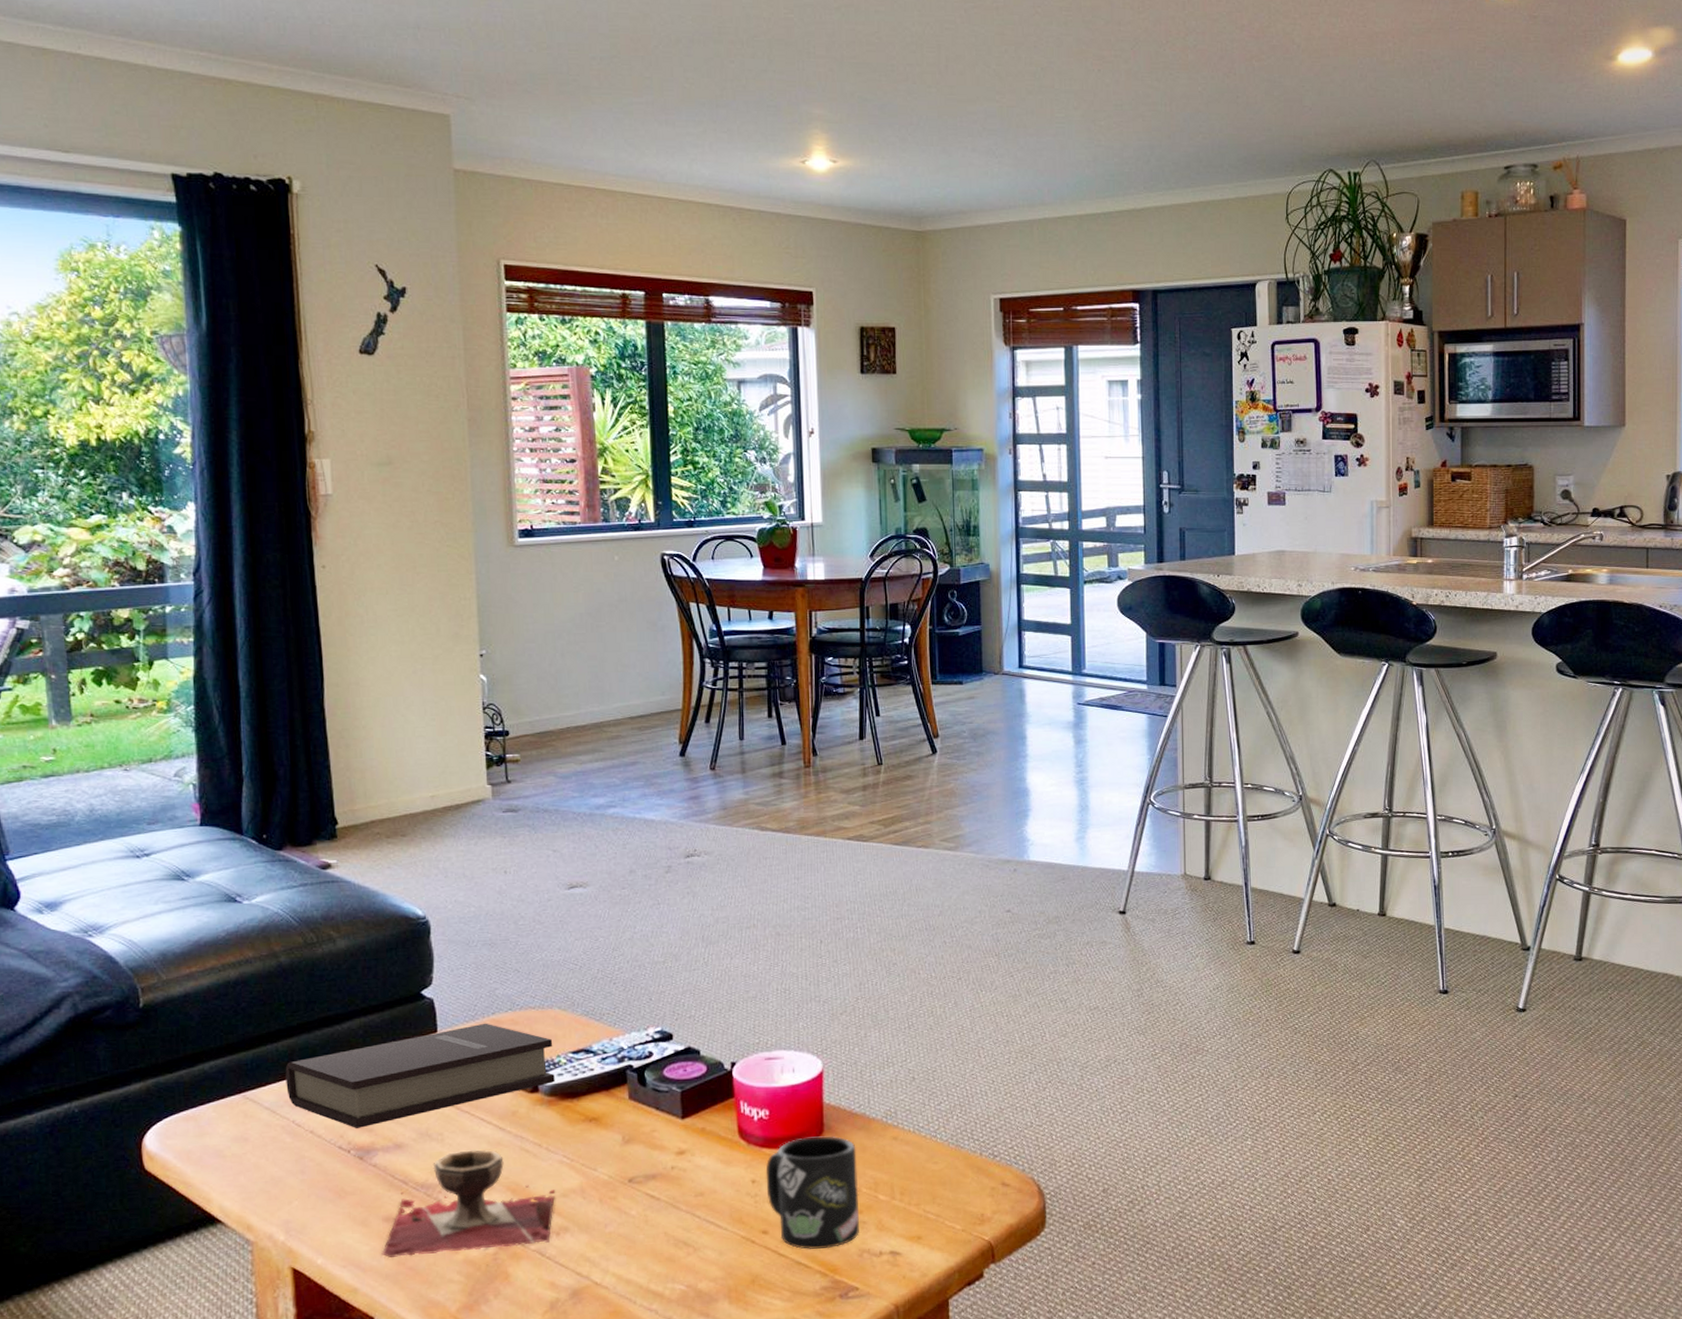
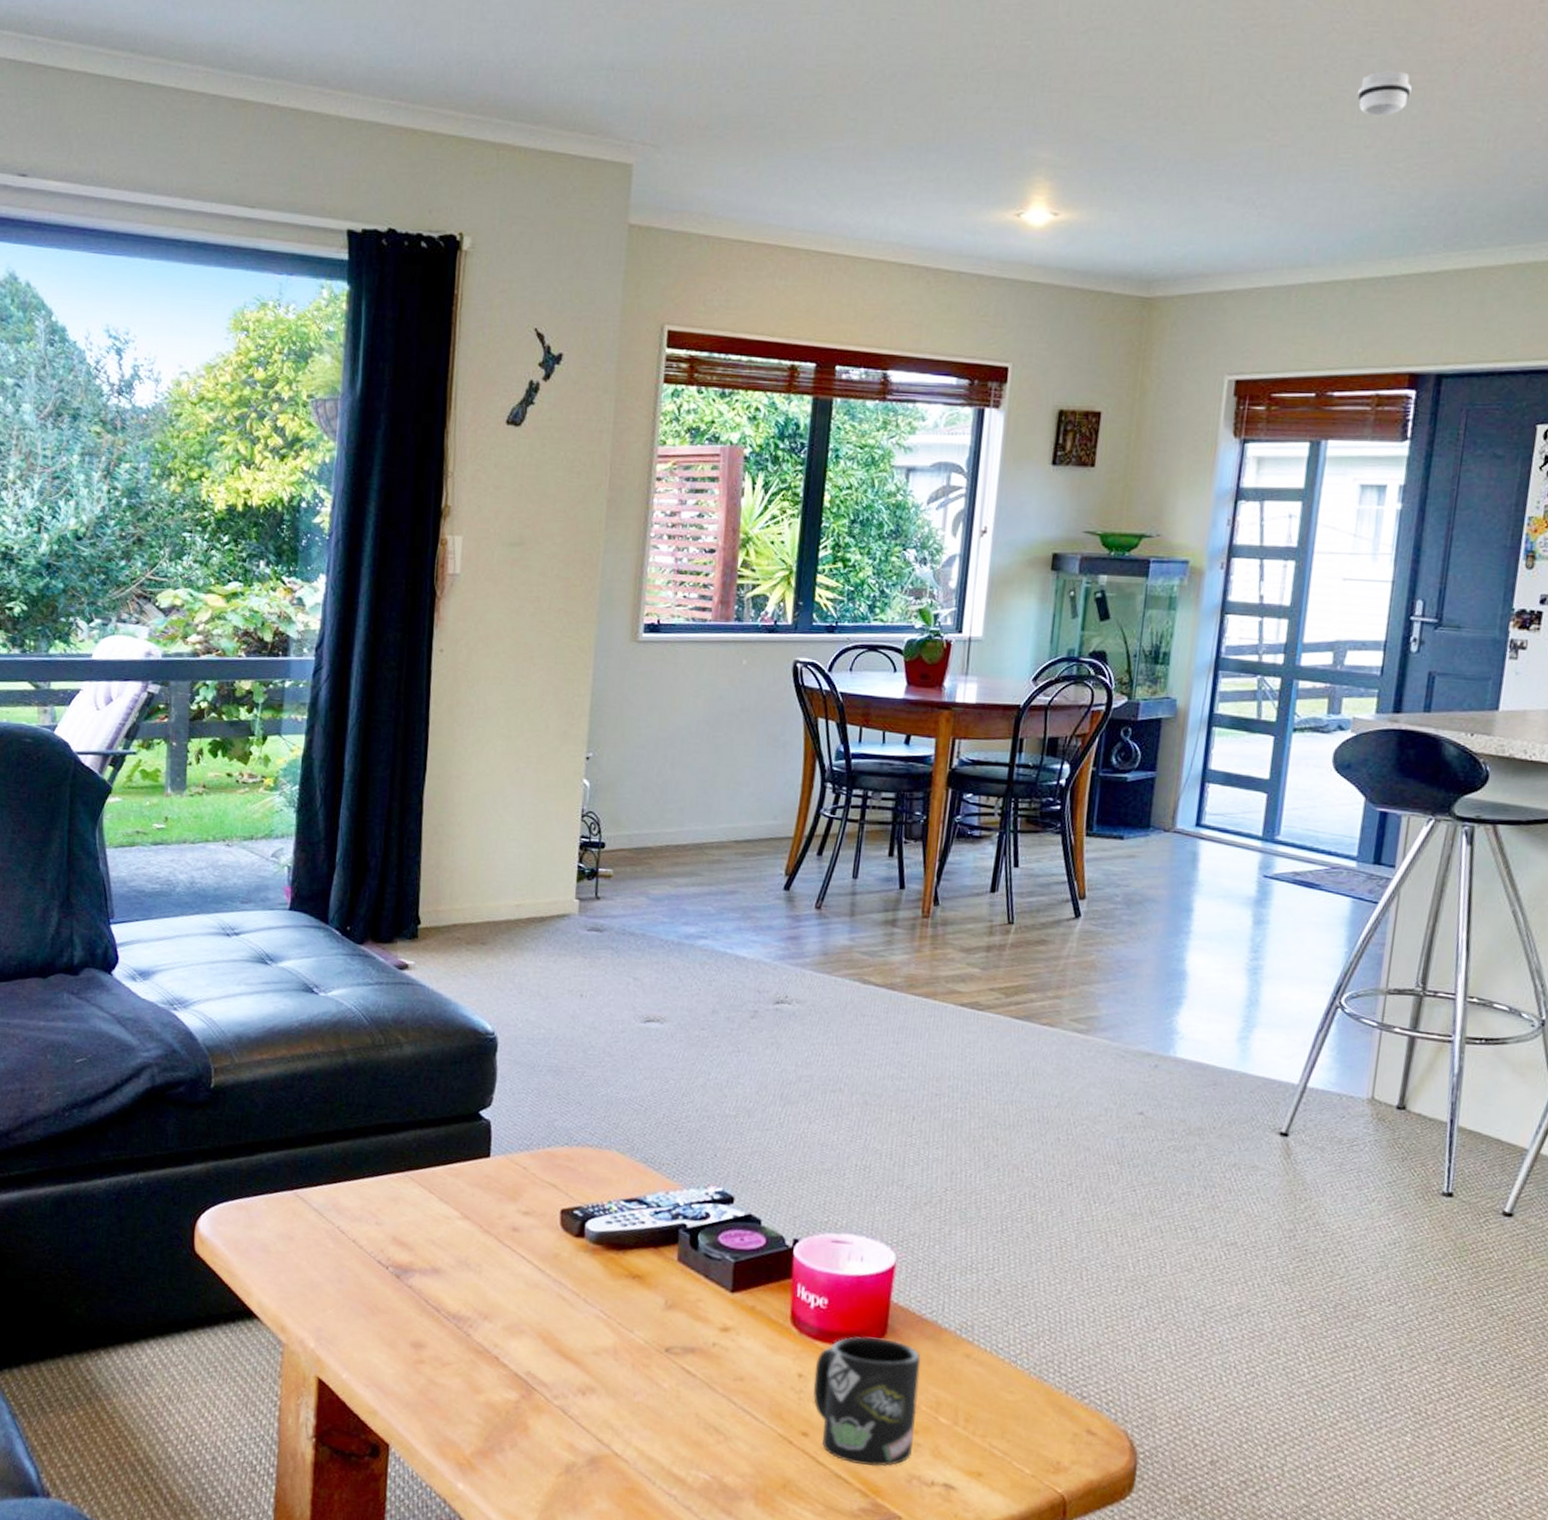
book: present [285,1023,555,1128] -> none [336,1154,606,1246]
decorative bowl: present [381,1149,555,1257] -> none [405,1286,586,1401]
smoke detector: none [1061,47,1102,84] -> present [1356,71,1412,117]

